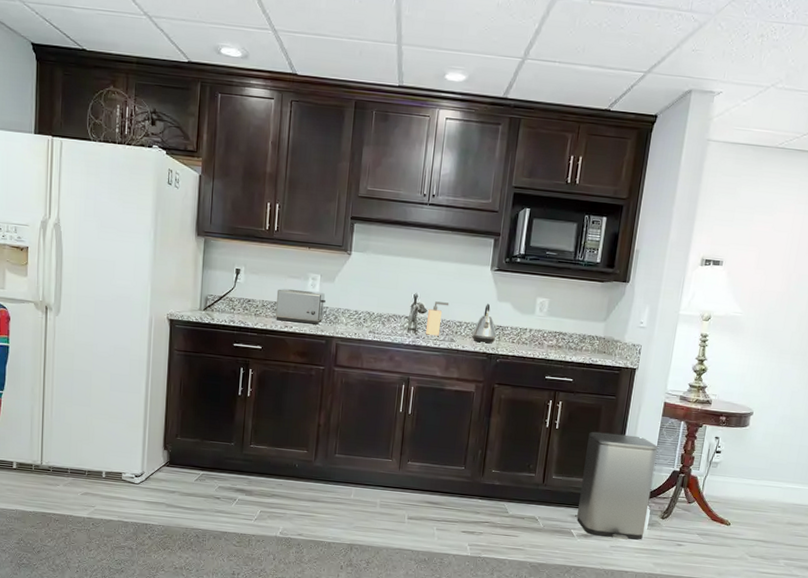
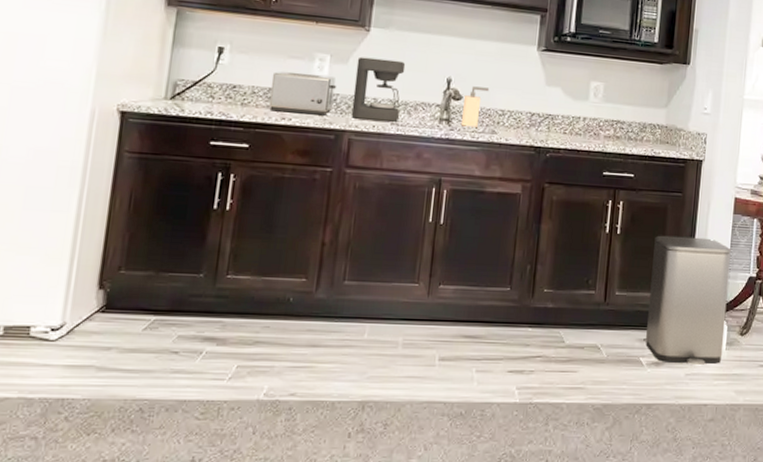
coffee maker: none [337,276,380,331] -> present [351,56,406,123]
kettle: present [471,303,497,344] -> none [516,88,546,136]

